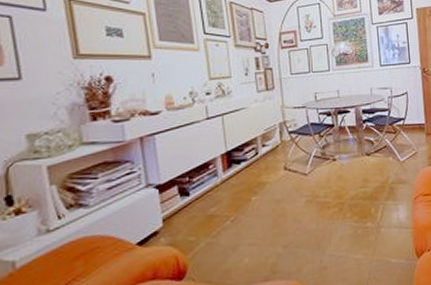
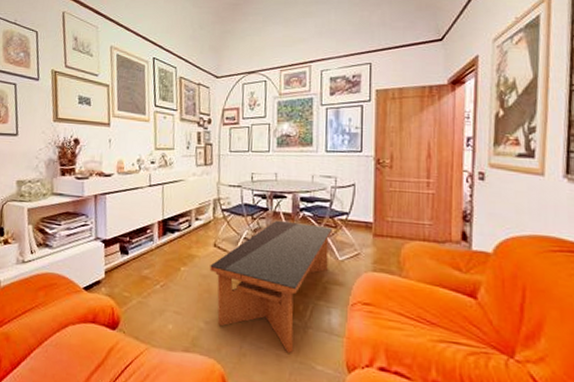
coffee table: none [282,133,393,255] -> present [209,220,332,353]

